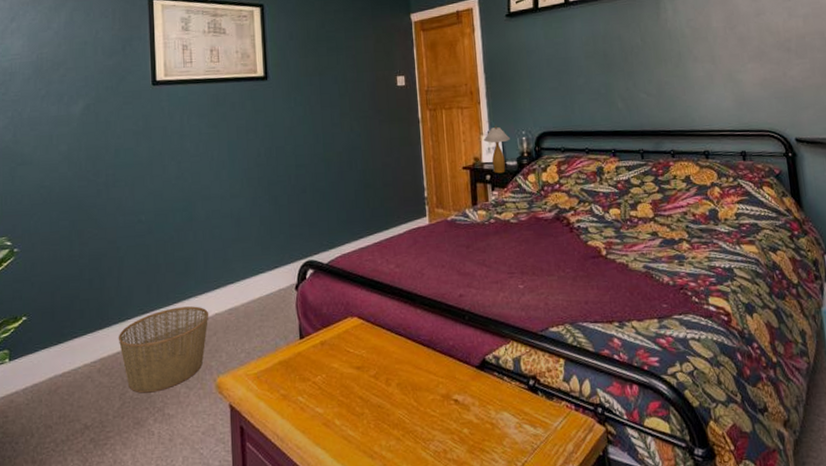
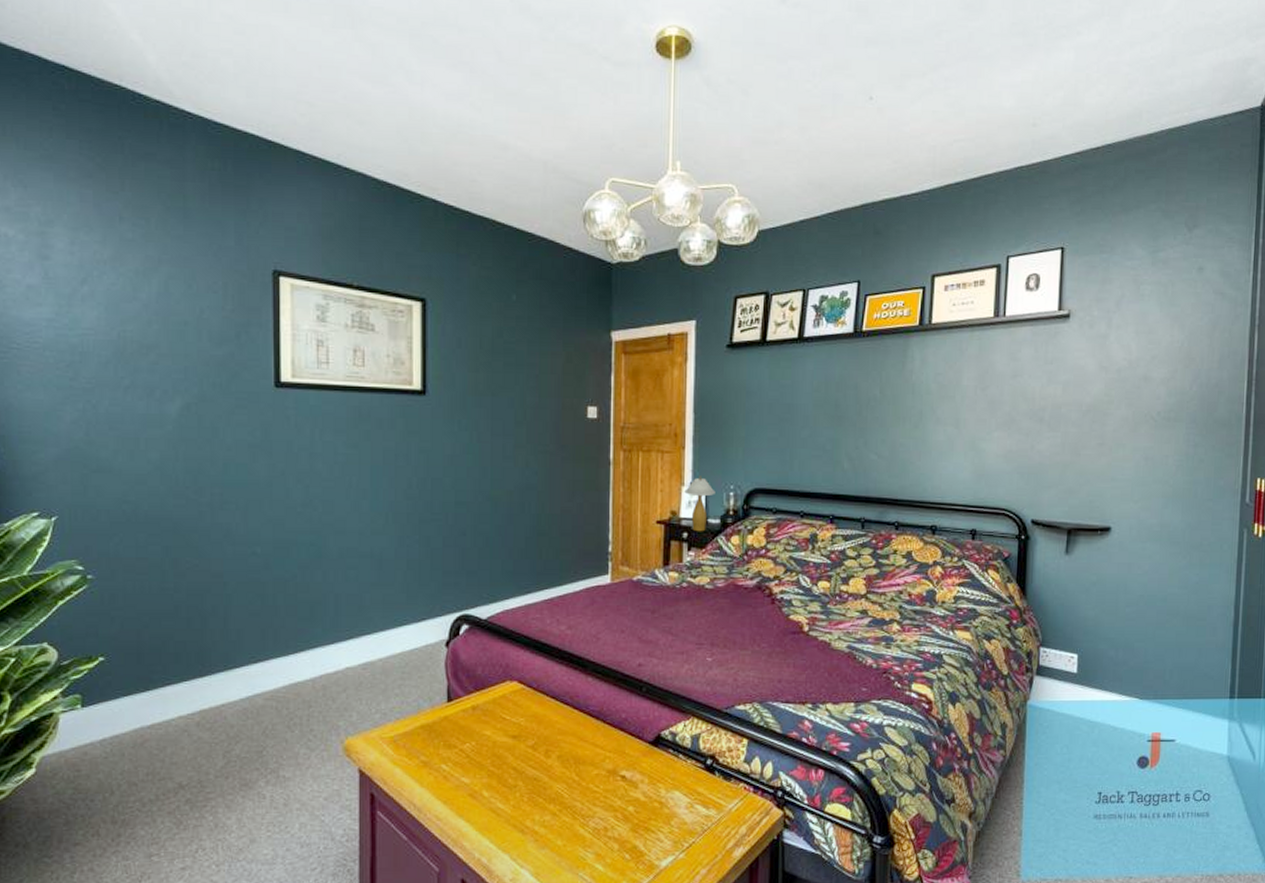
basket: present [118,306,209,393] -> none [222,657,338,752]

